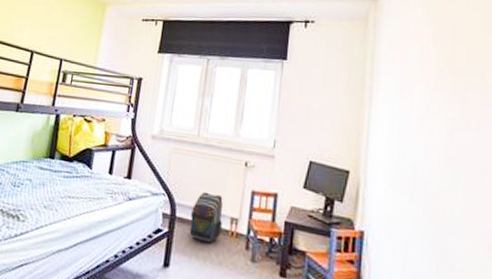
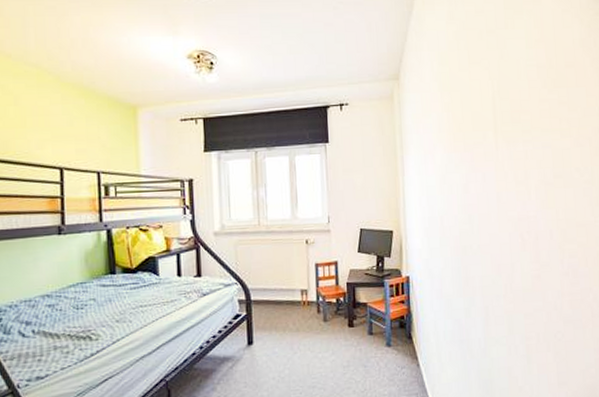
backpack: present [189,191,223,243] -> none [265,273,294,316]

